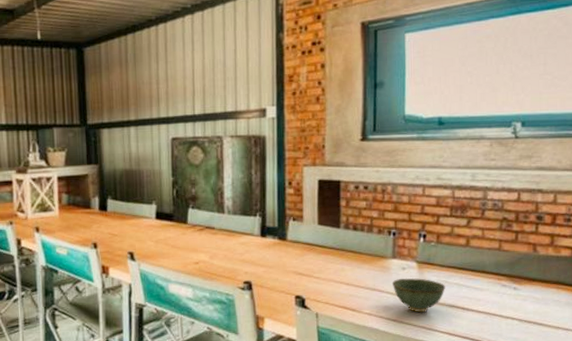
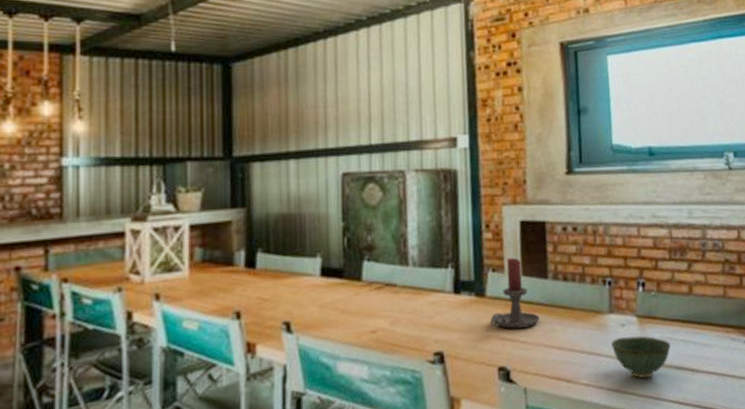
candle holder: none [290,209,332,267] -> present [490,257,540,329]

